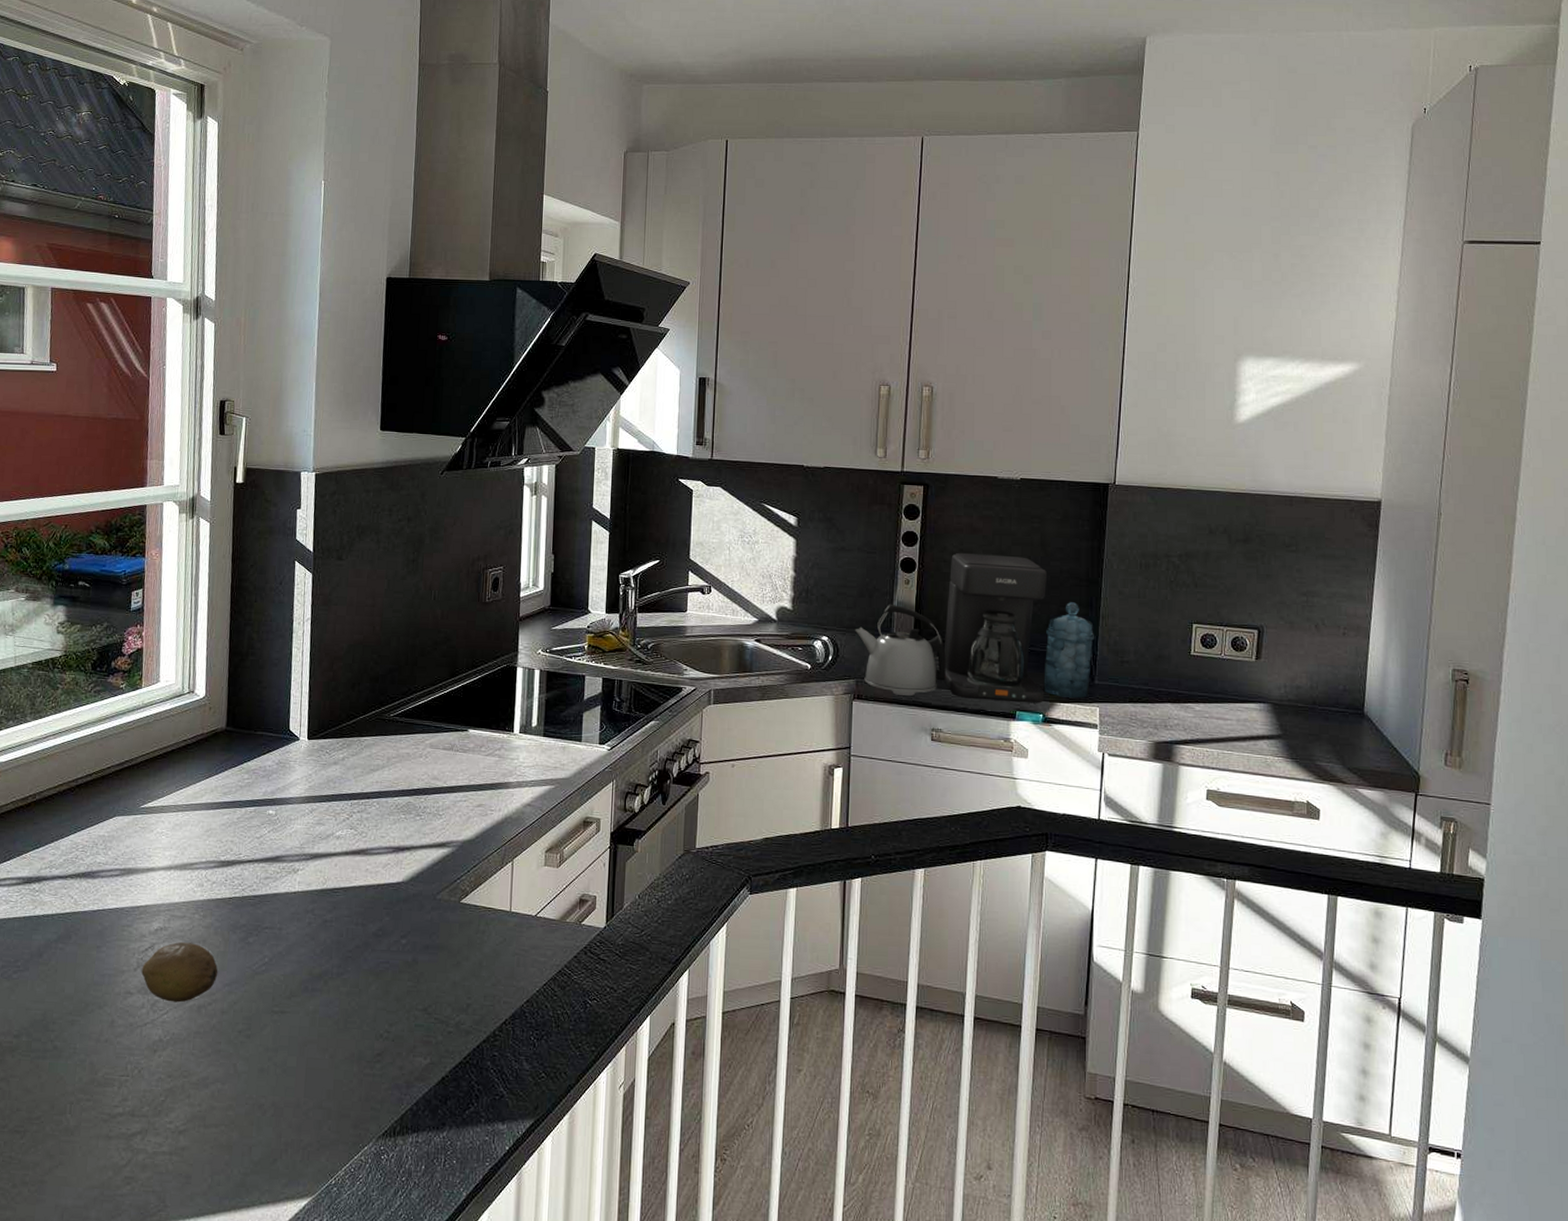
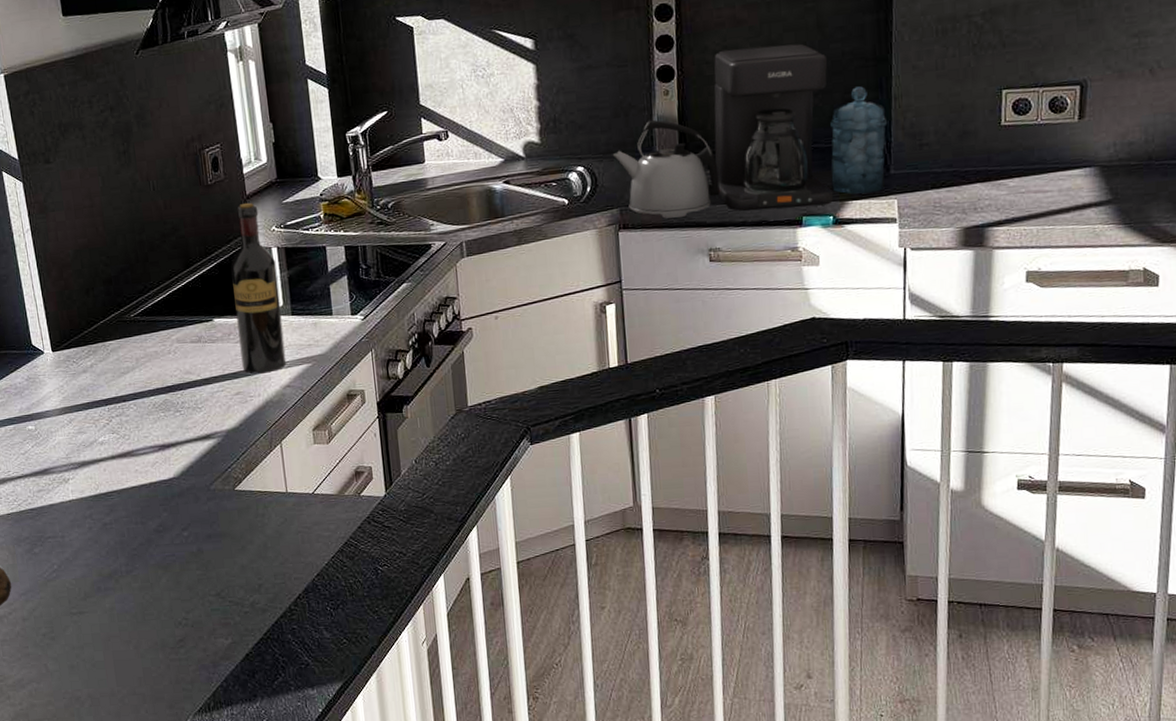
wine bottle: none [488,625,536,788] -> present [230,203,287,373]

